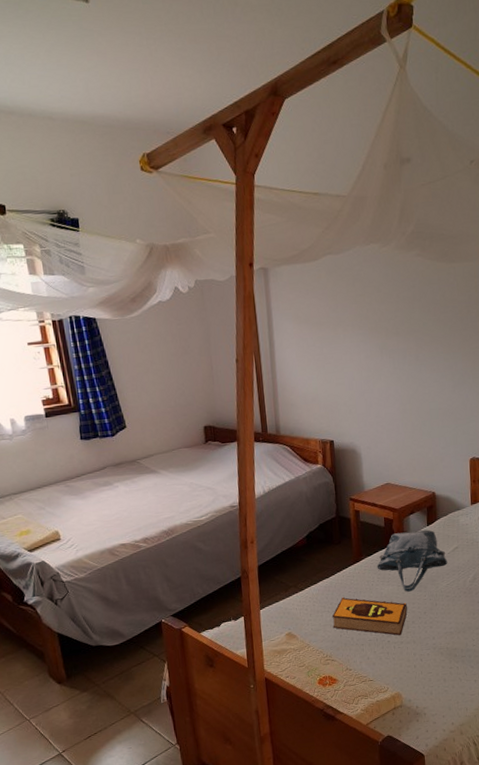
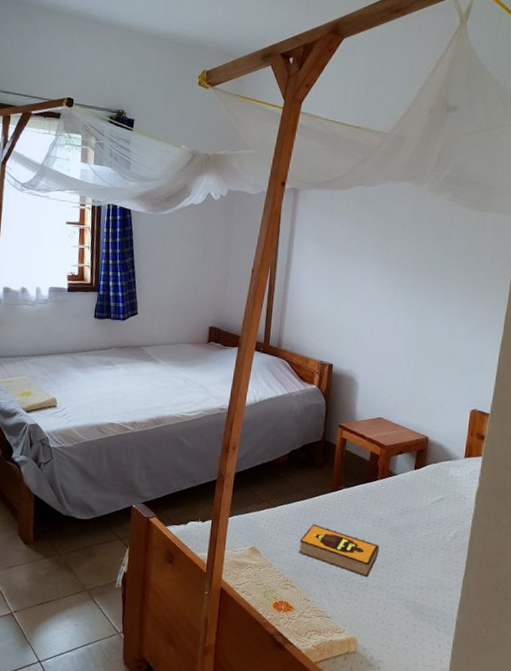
tote bag: present [377,529,448,592] -> none [354,470,430,534]

